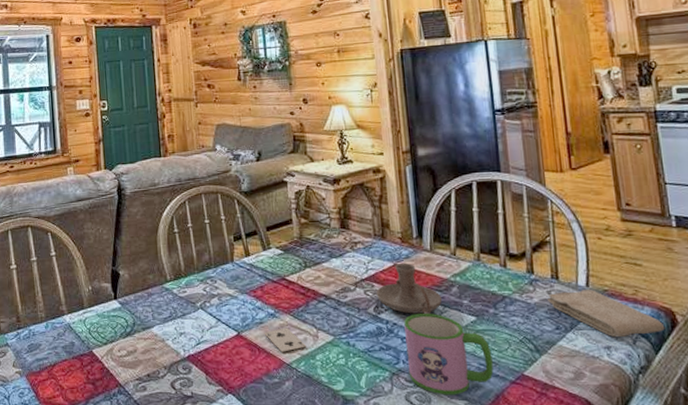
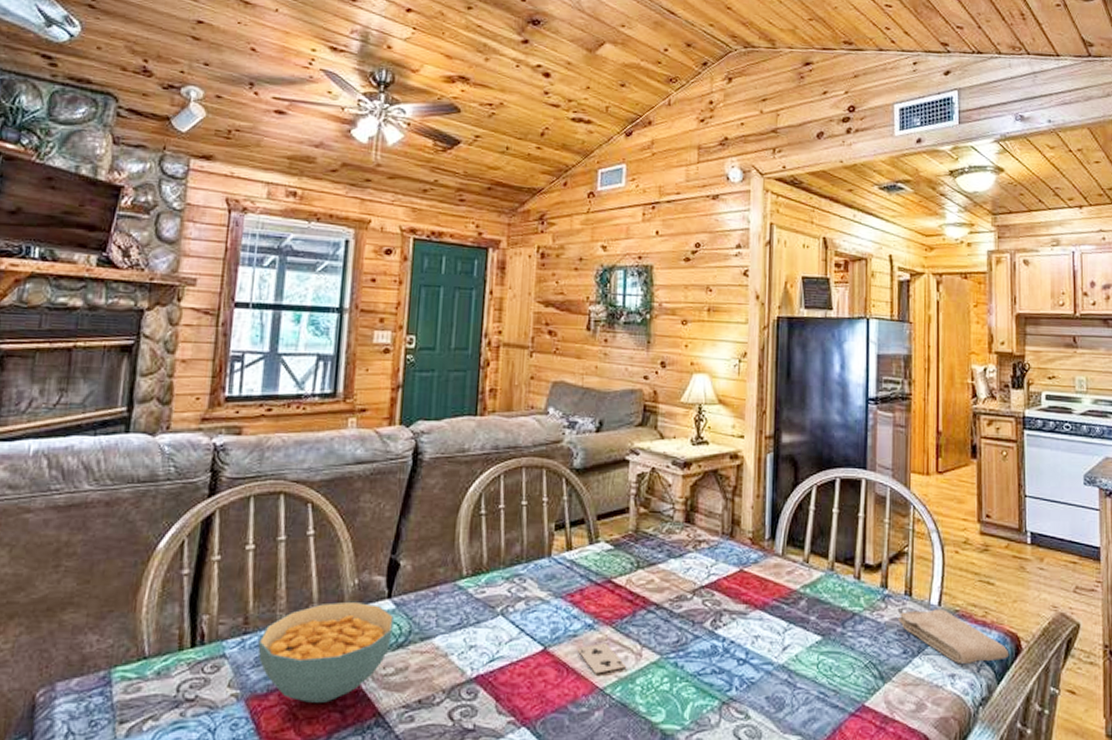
cereal bowl: none [29,302,122,377] -> present [258,601,395,703]
candle holder: present [376,262,442,315] -> none [715,568,787,632]
mug: present [404,314,494,395] -> none [741,631,834,730]

